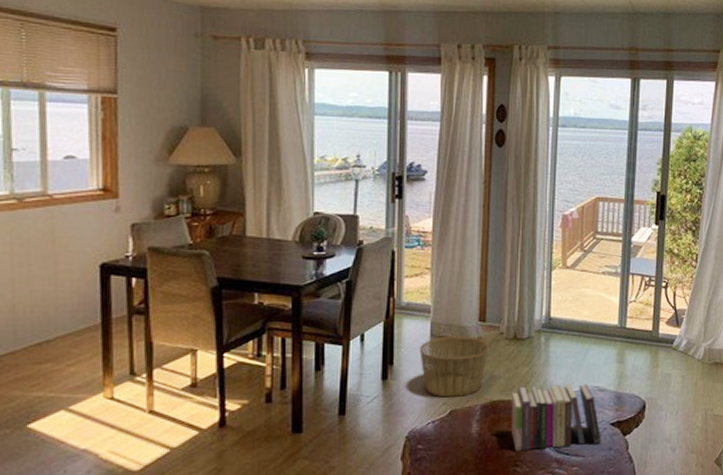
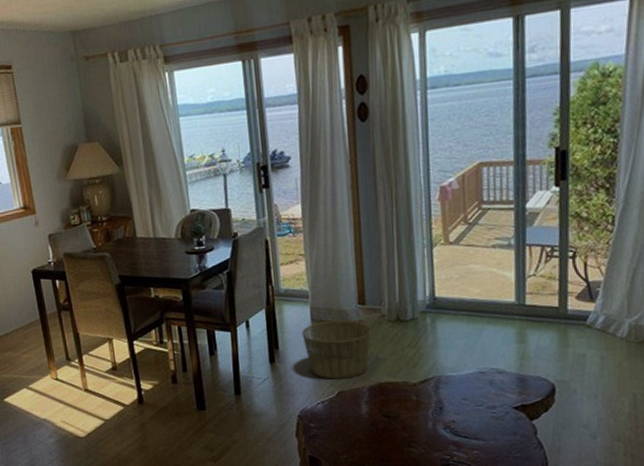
books: present [512,383,601,451] -> none [400,365,504,432]

